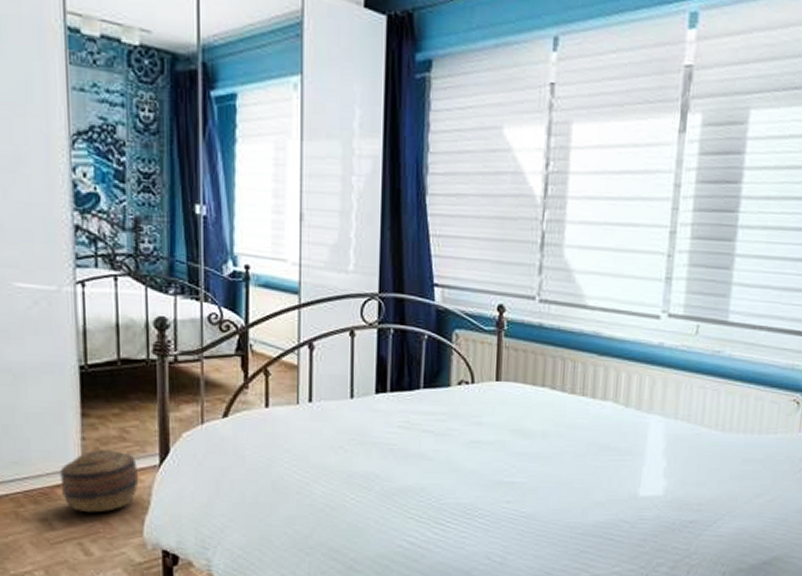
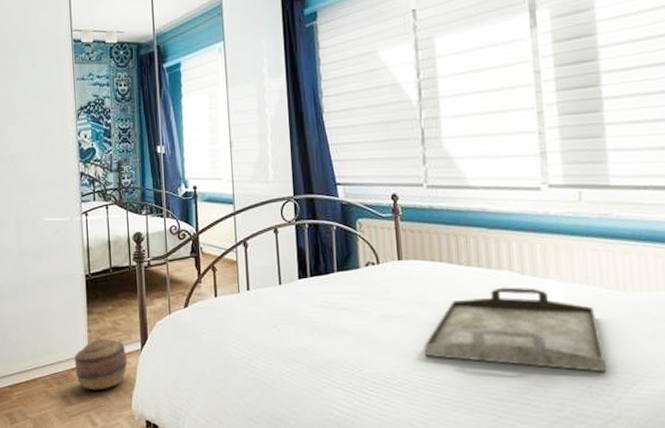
serving tray: none [512,419,693,510] -> present [424,287,606,372]

